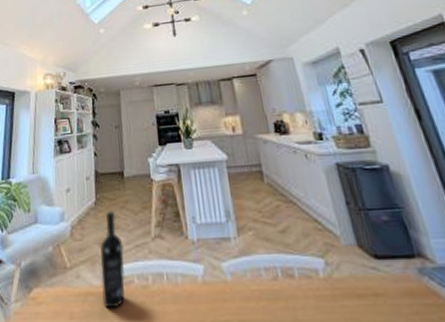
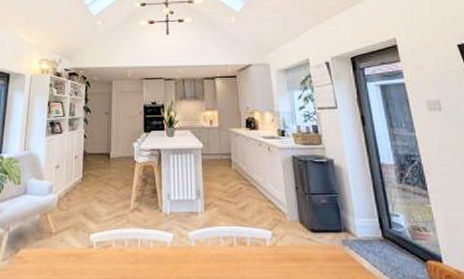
wine bottle: present [100,211,125,309] -> none [83,186,105,267]

